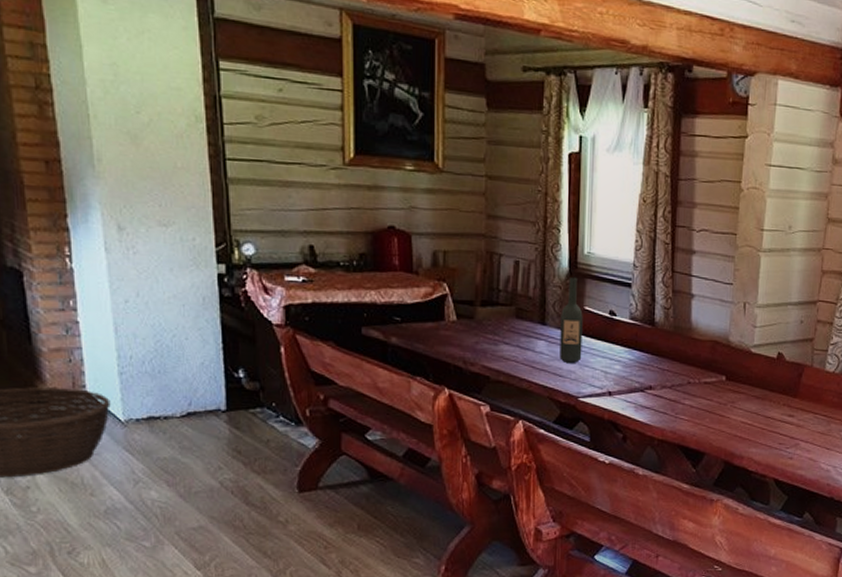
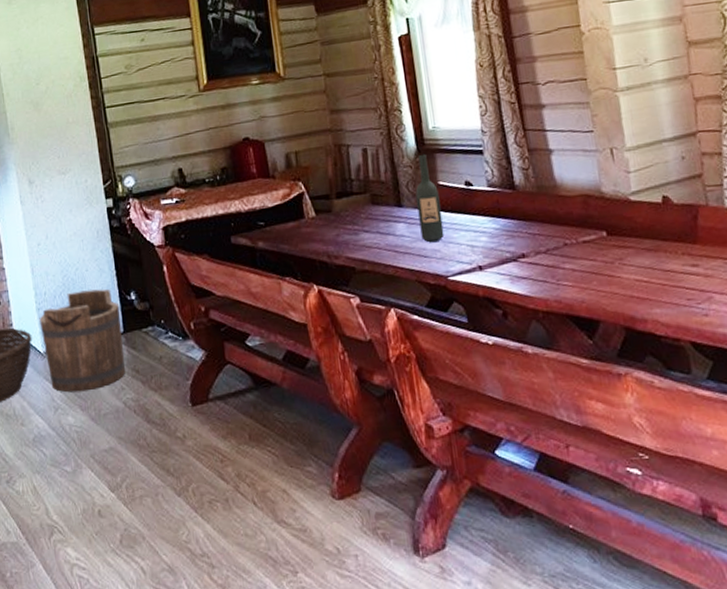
wooden bucket: none [121,360,225,467] -> present [39,288,125,393]

